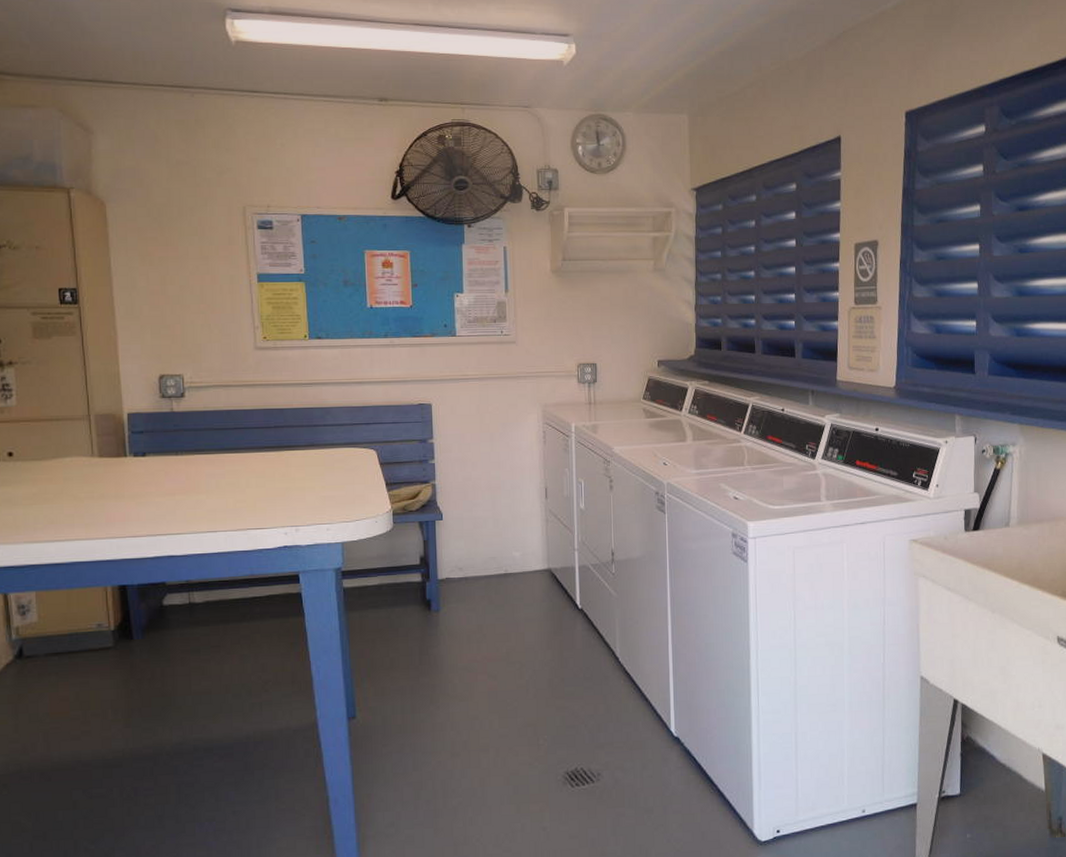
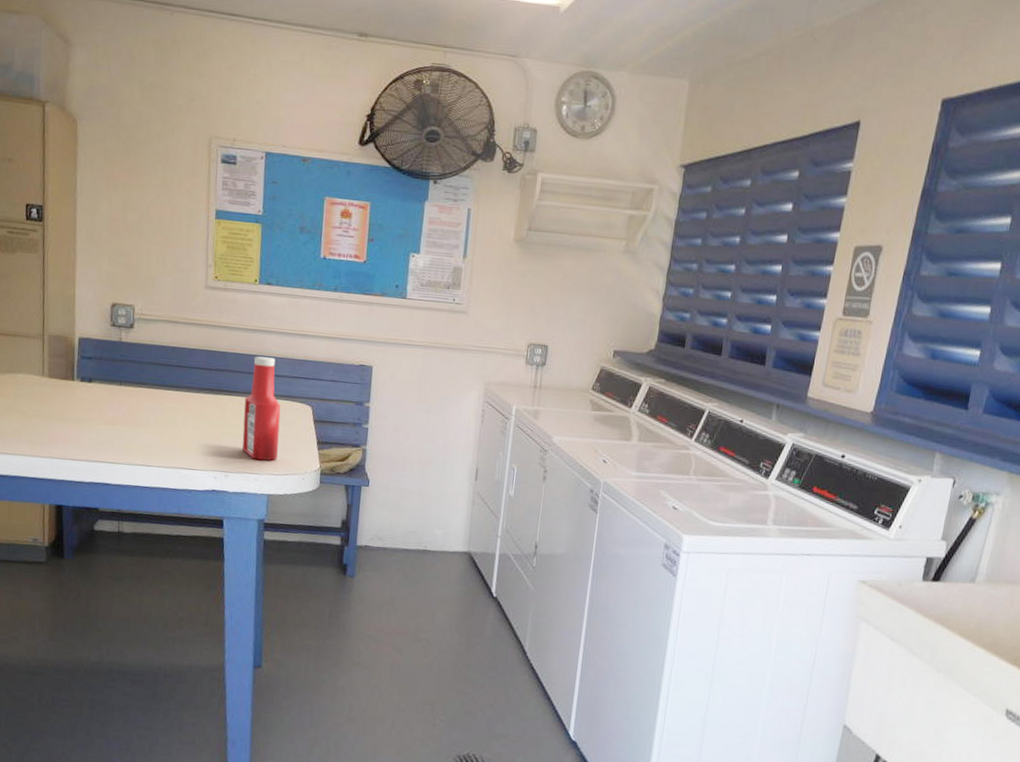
ketchup bottle: none [307,408,348,510] -> present [242,356,281,461]

